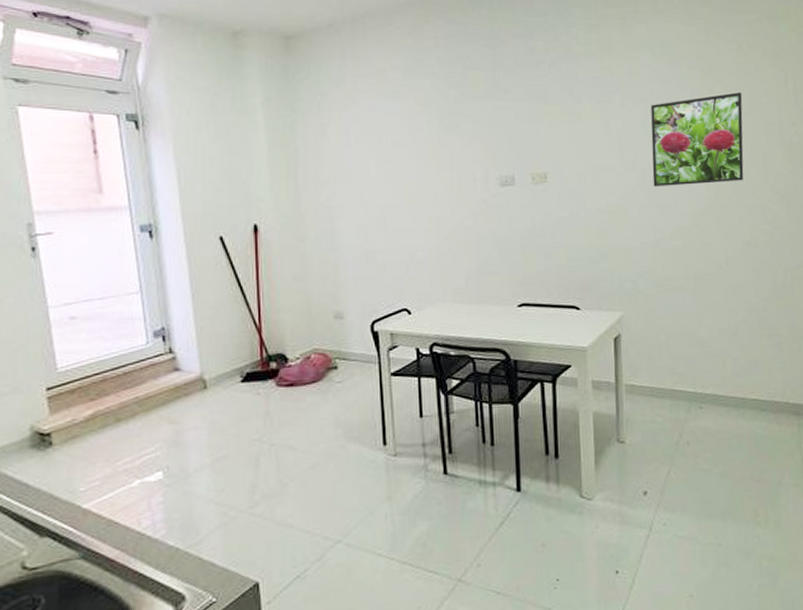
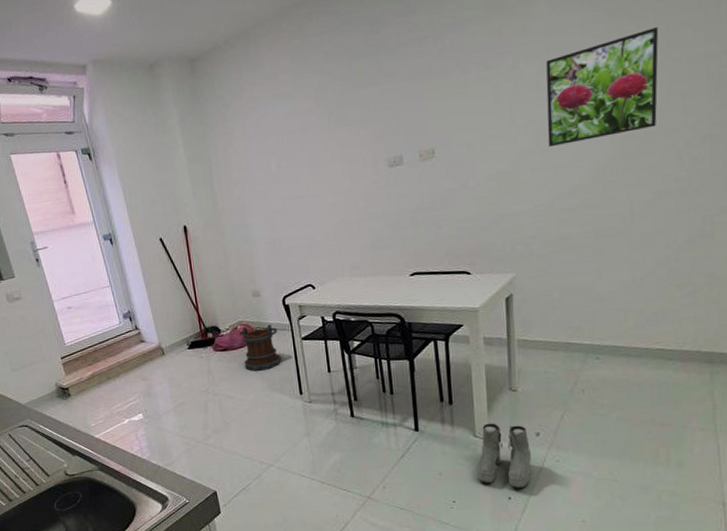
bucket: none [313,354,364,414] -> present [239,324,282,371]
boots: none [583,480,639,560] -> present [477,423,531,489]

